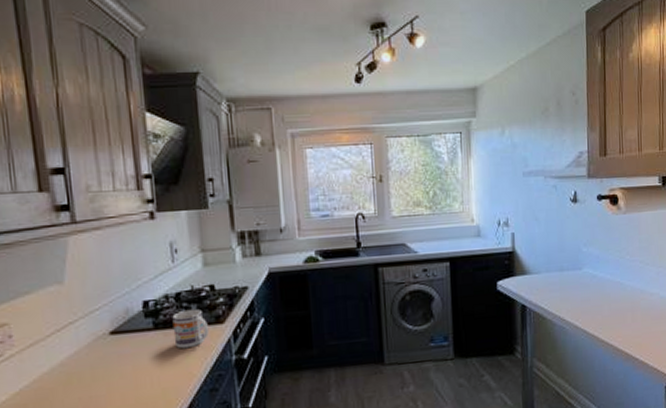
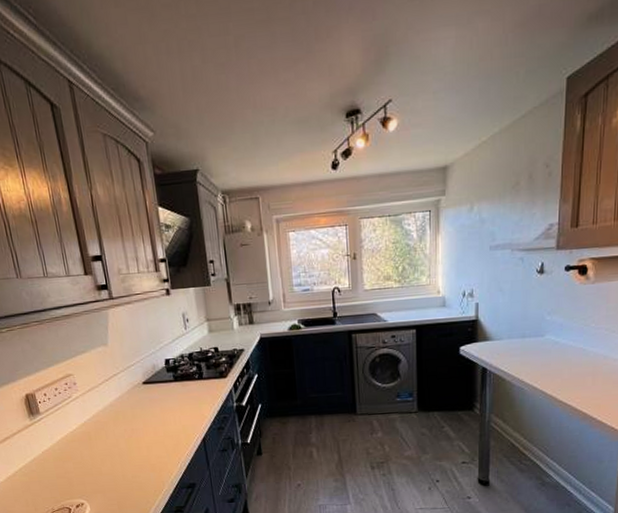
mug: present [172,309,209,349] -> none [187,366,215,397]

